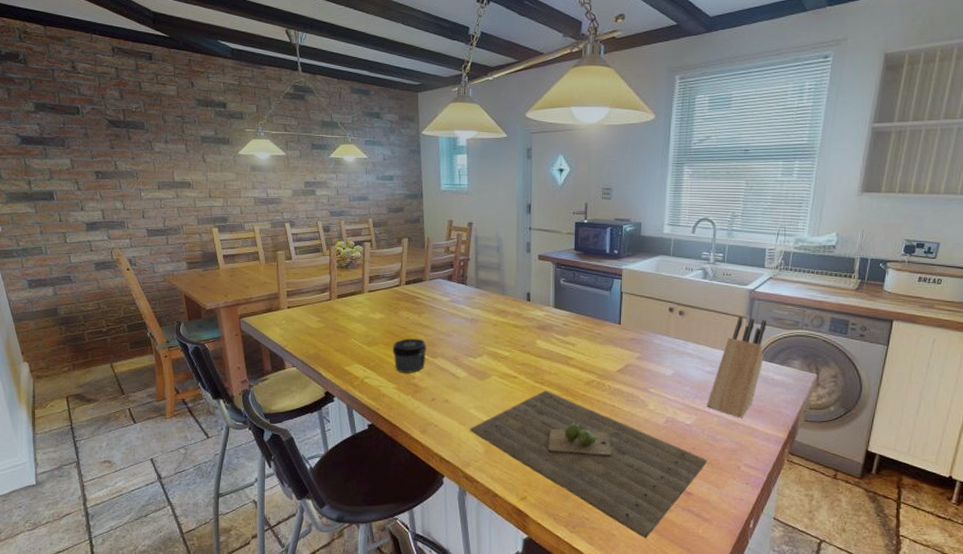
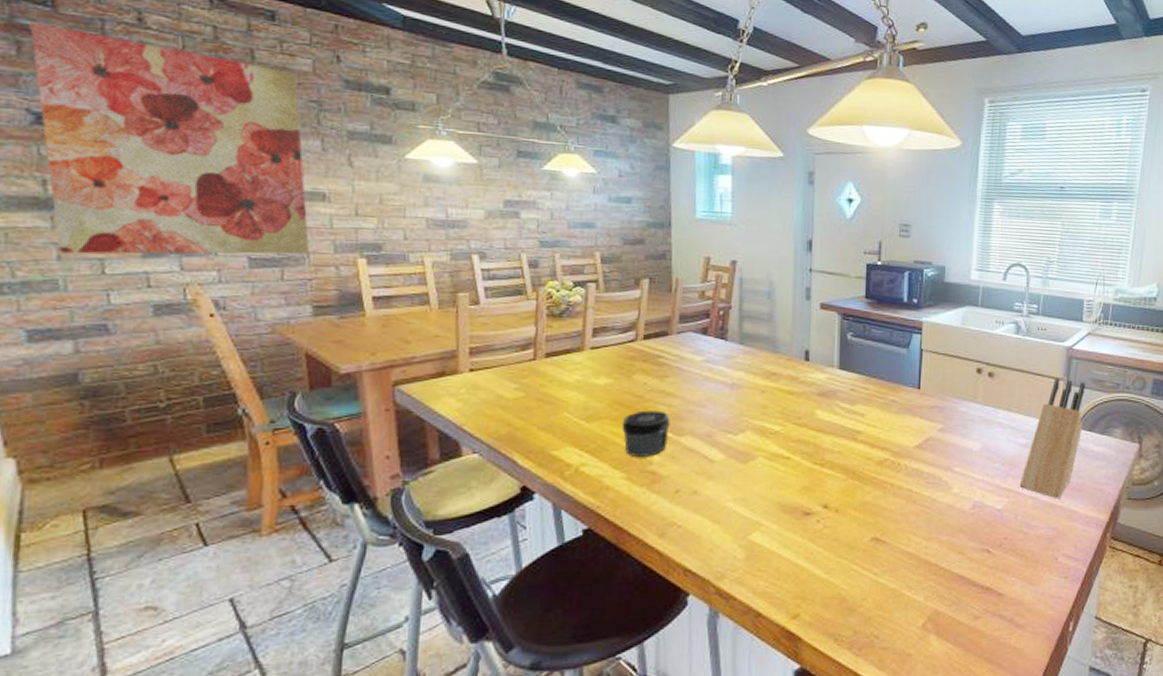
wall art: none [14,74,183,230] -> present [29,20,310,255]
cutting board: present [470,390,707,539] -> none [726,473,1020,656]

